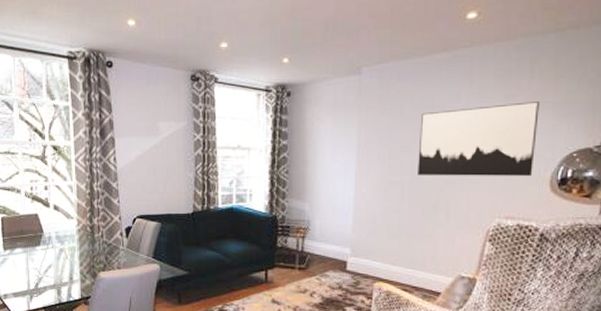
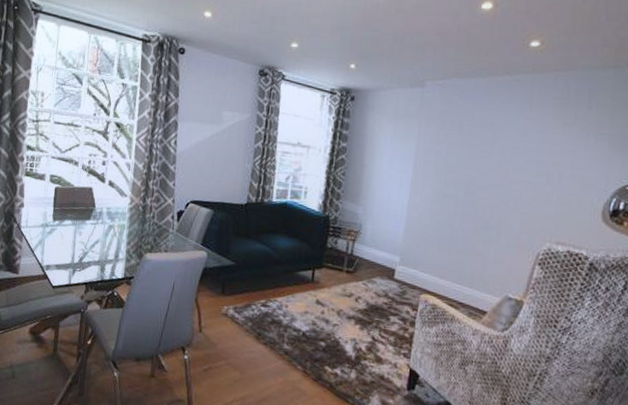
wall art: present [418,101,539,176] -> none [472,131,595,204]

